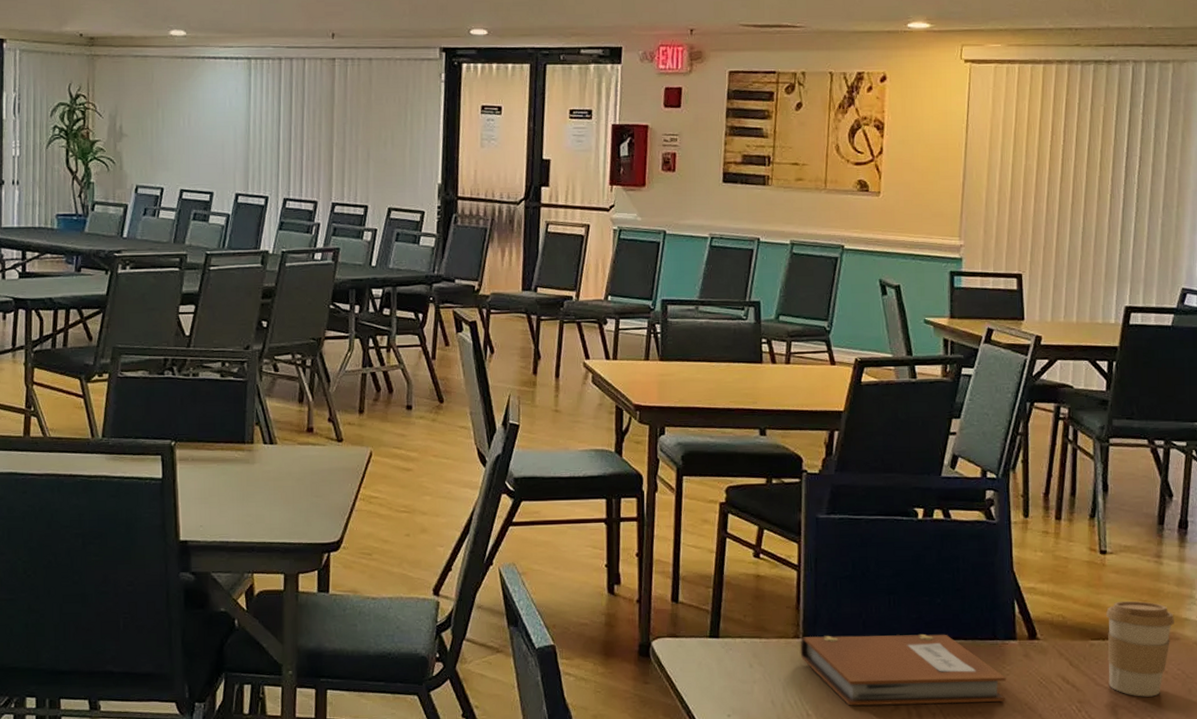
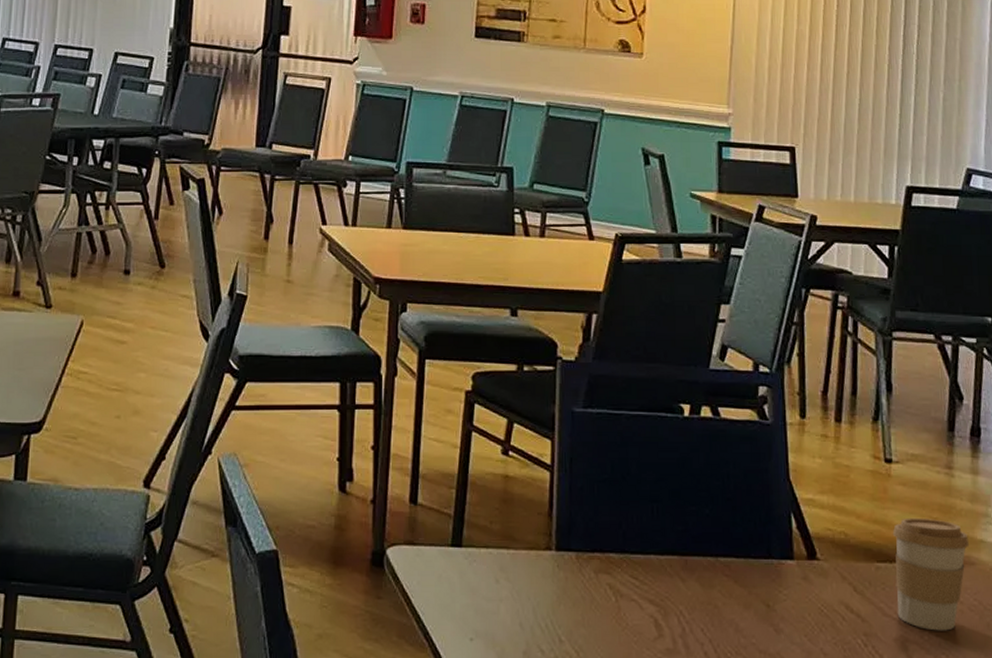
notebook: present [800,634,1007,706] -> none [552,547,784,632]

